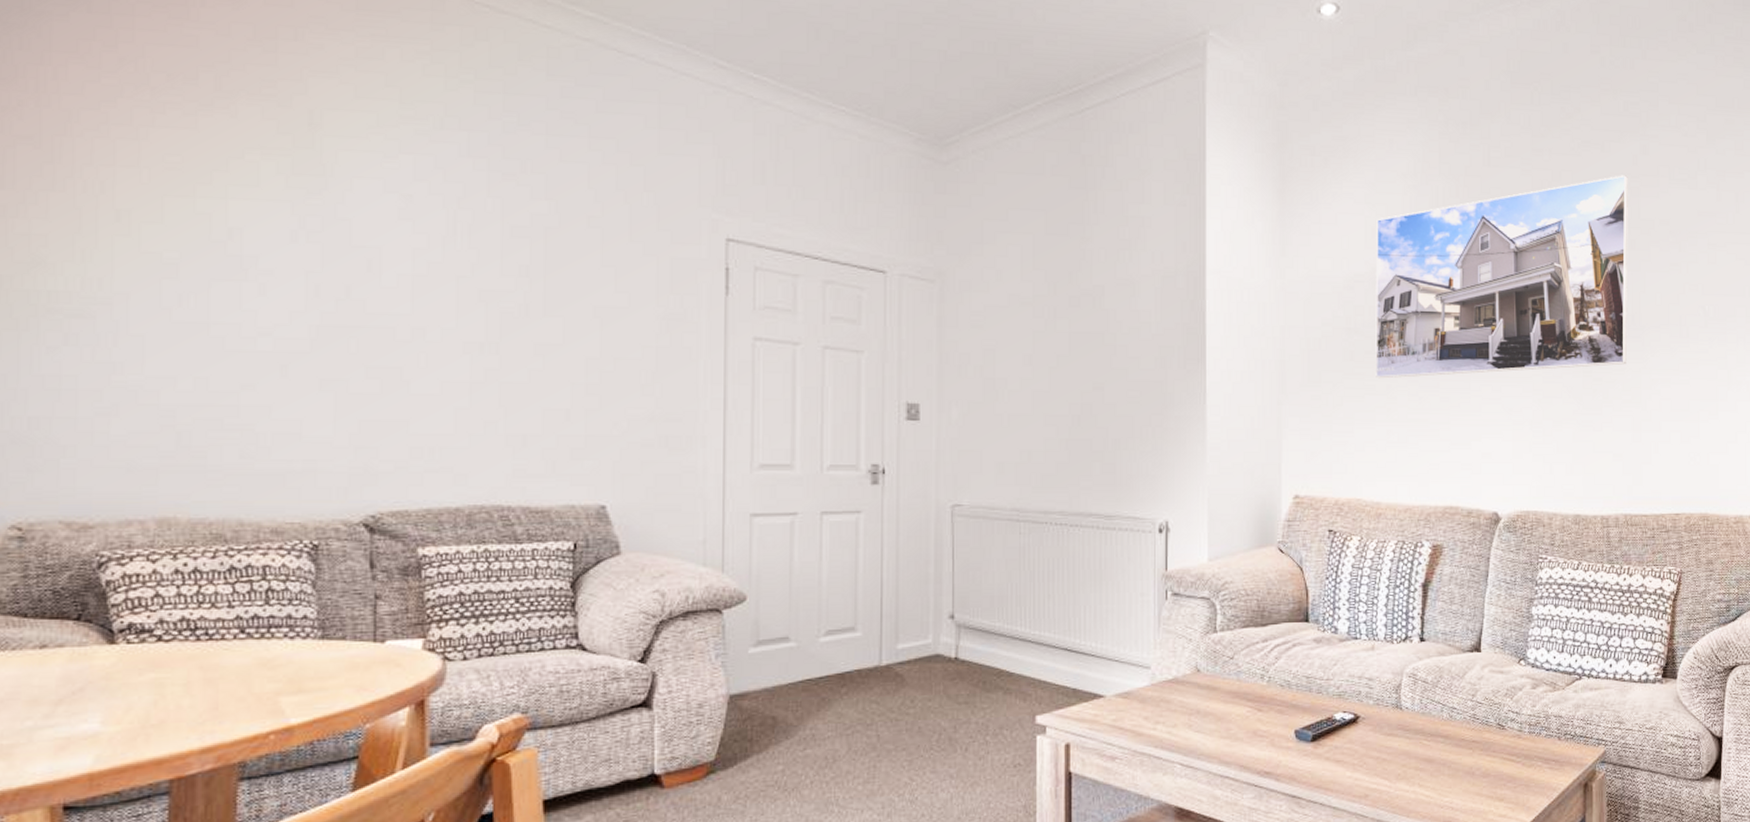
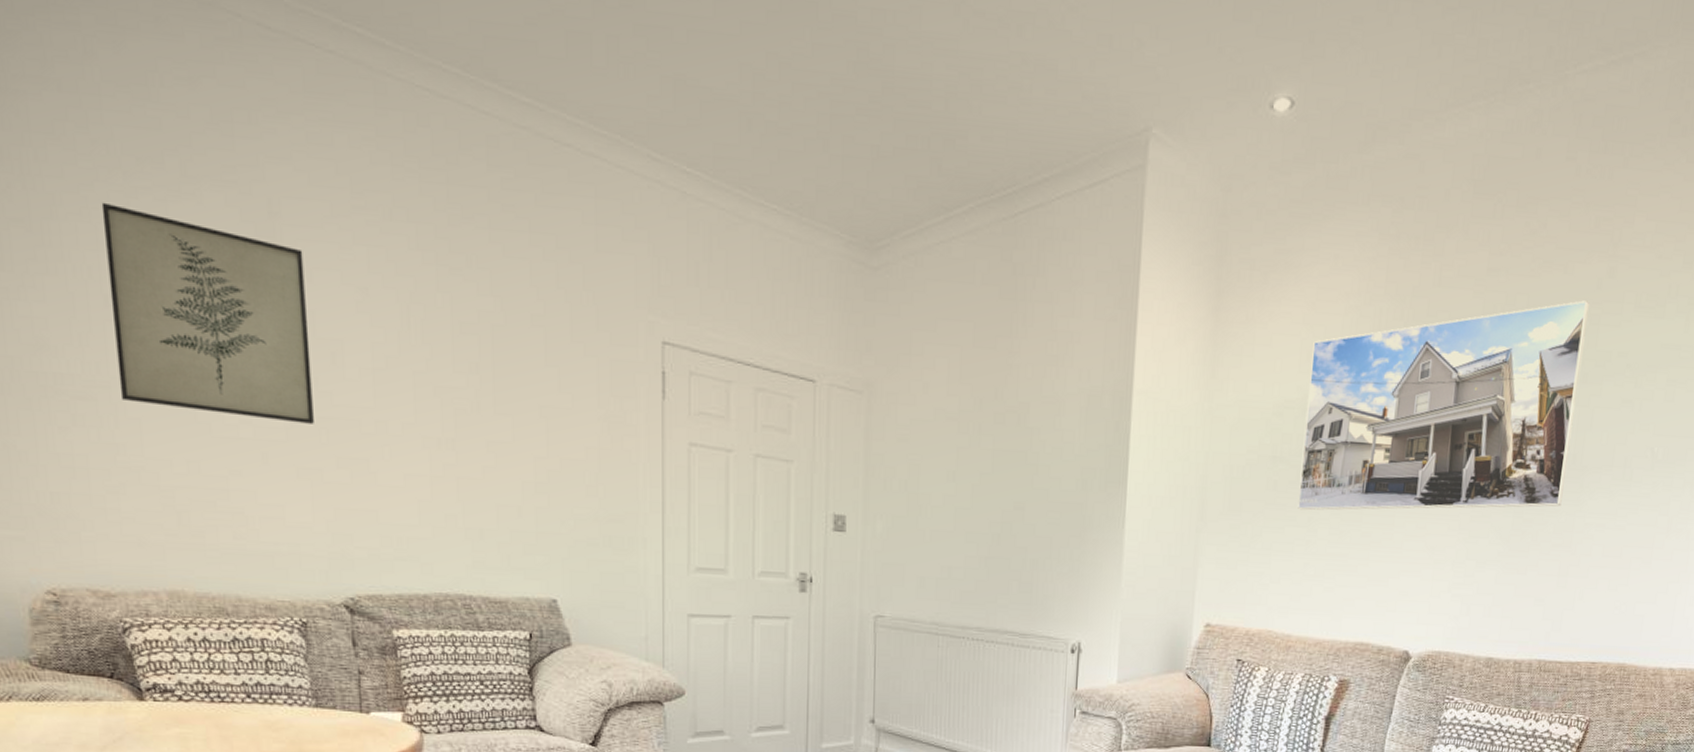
wall art: none [123,118,344,334] -> present [101,202,314,424]

